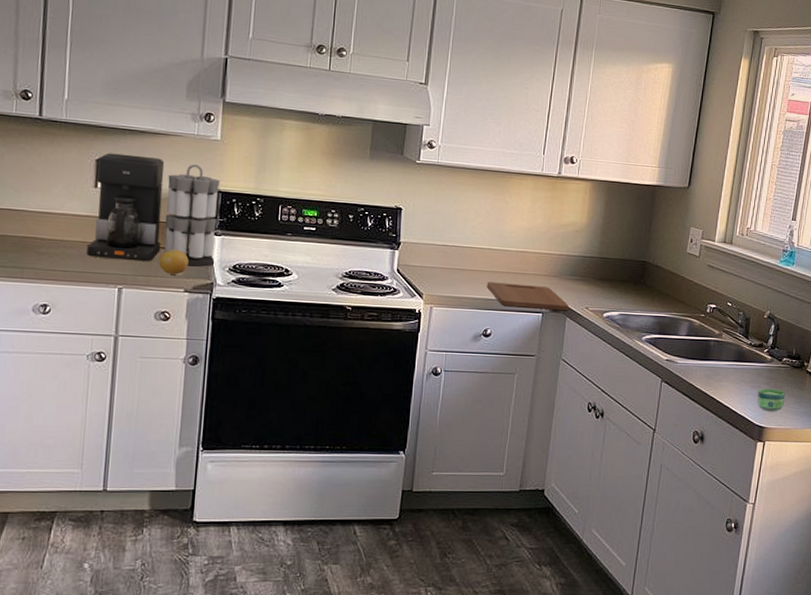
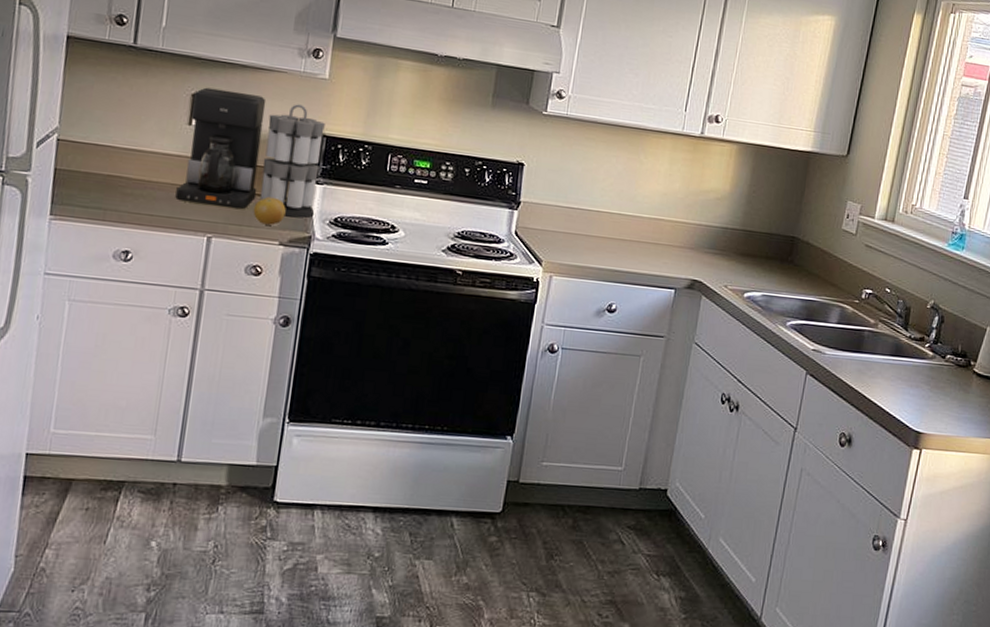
cutting board: present [486,282,569,311] -> none [614,251,706,289]
cup: present [757,388,785,412] -> none [914,388,947,416]

